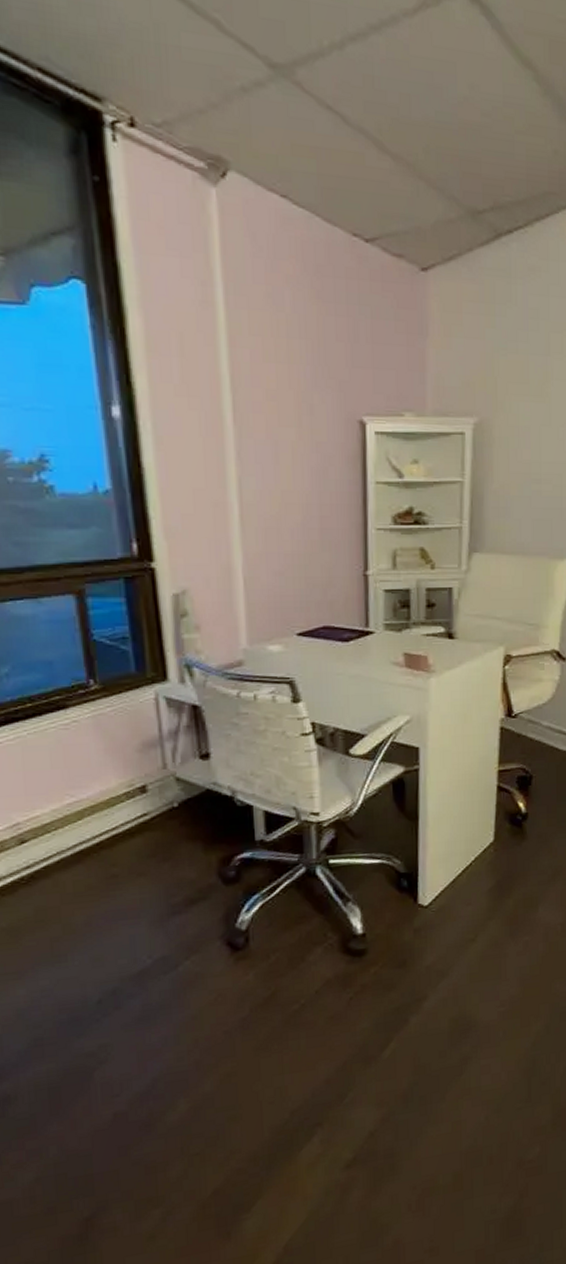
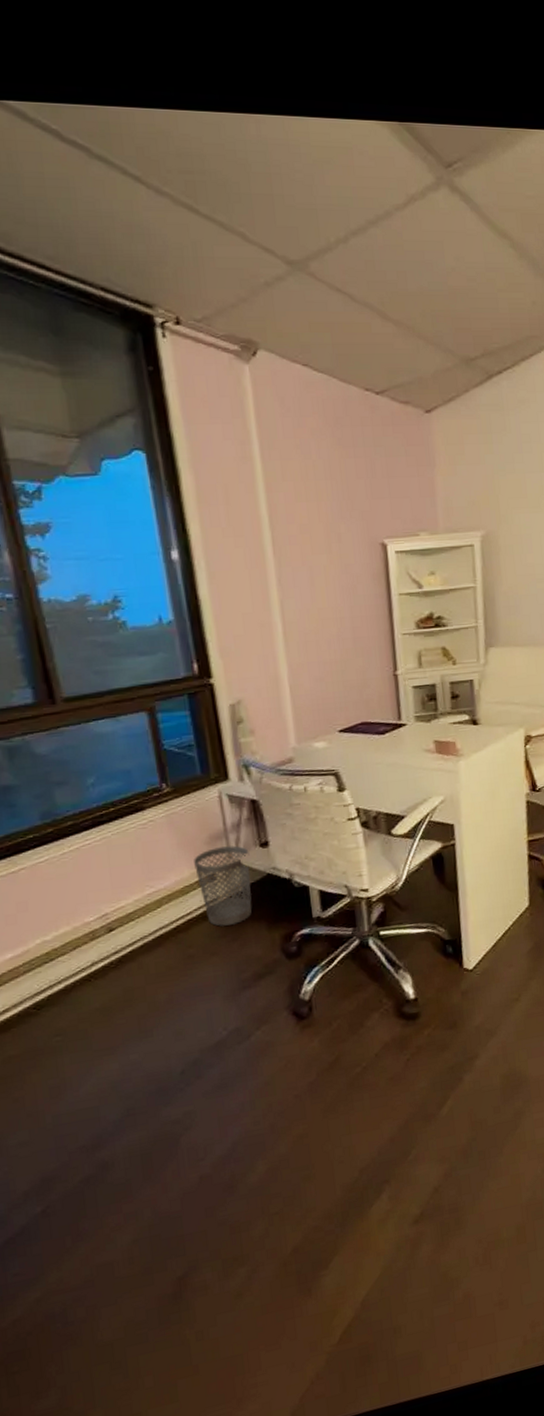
wastebasket: none [123,755,188,845] -> present [194,845,252,927]

